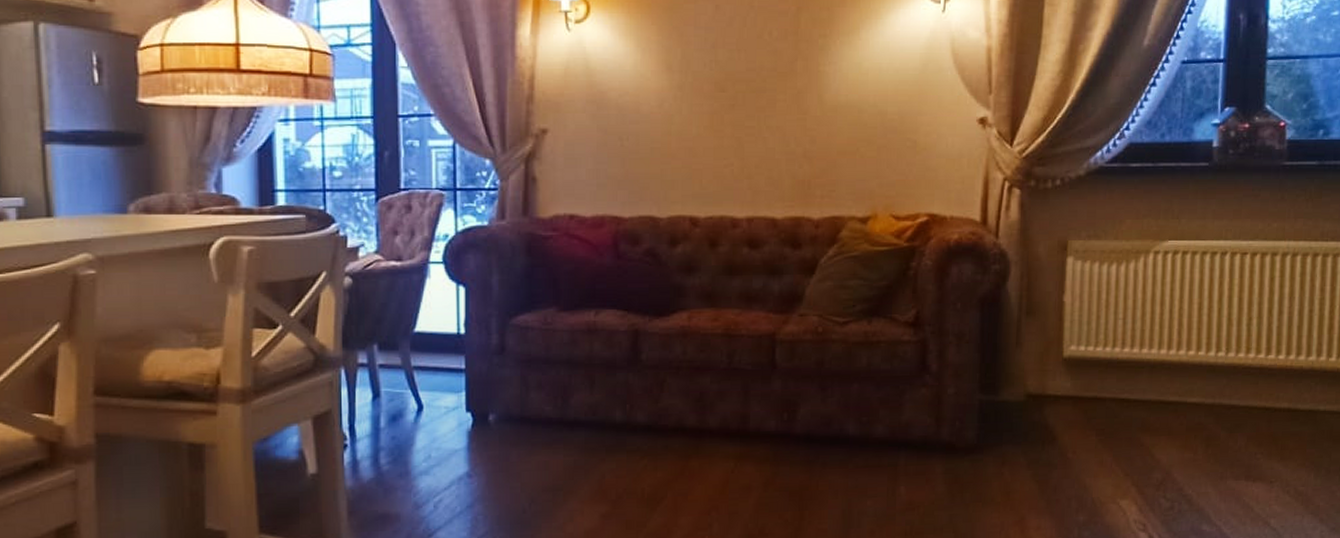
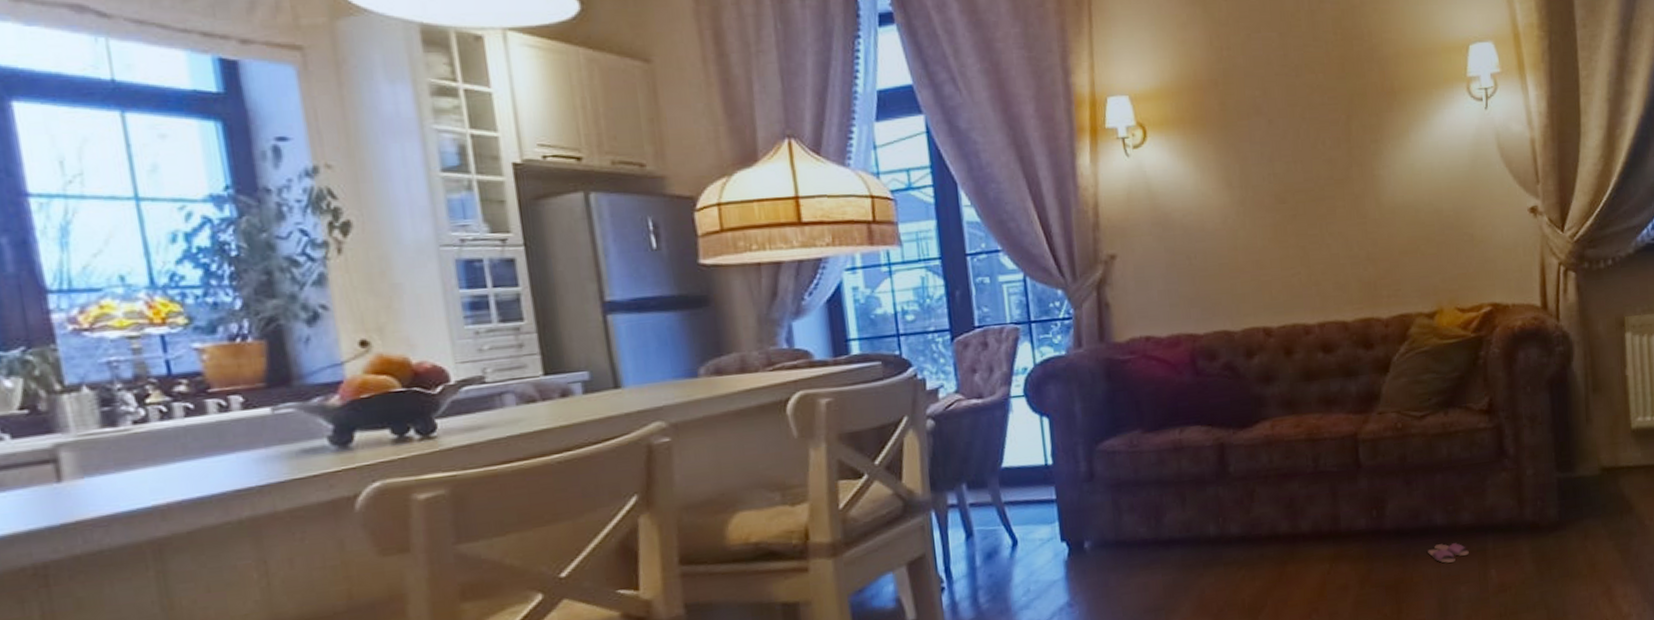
slippers: none [836,455,879,475] -> present [1428,543,1469,563]

